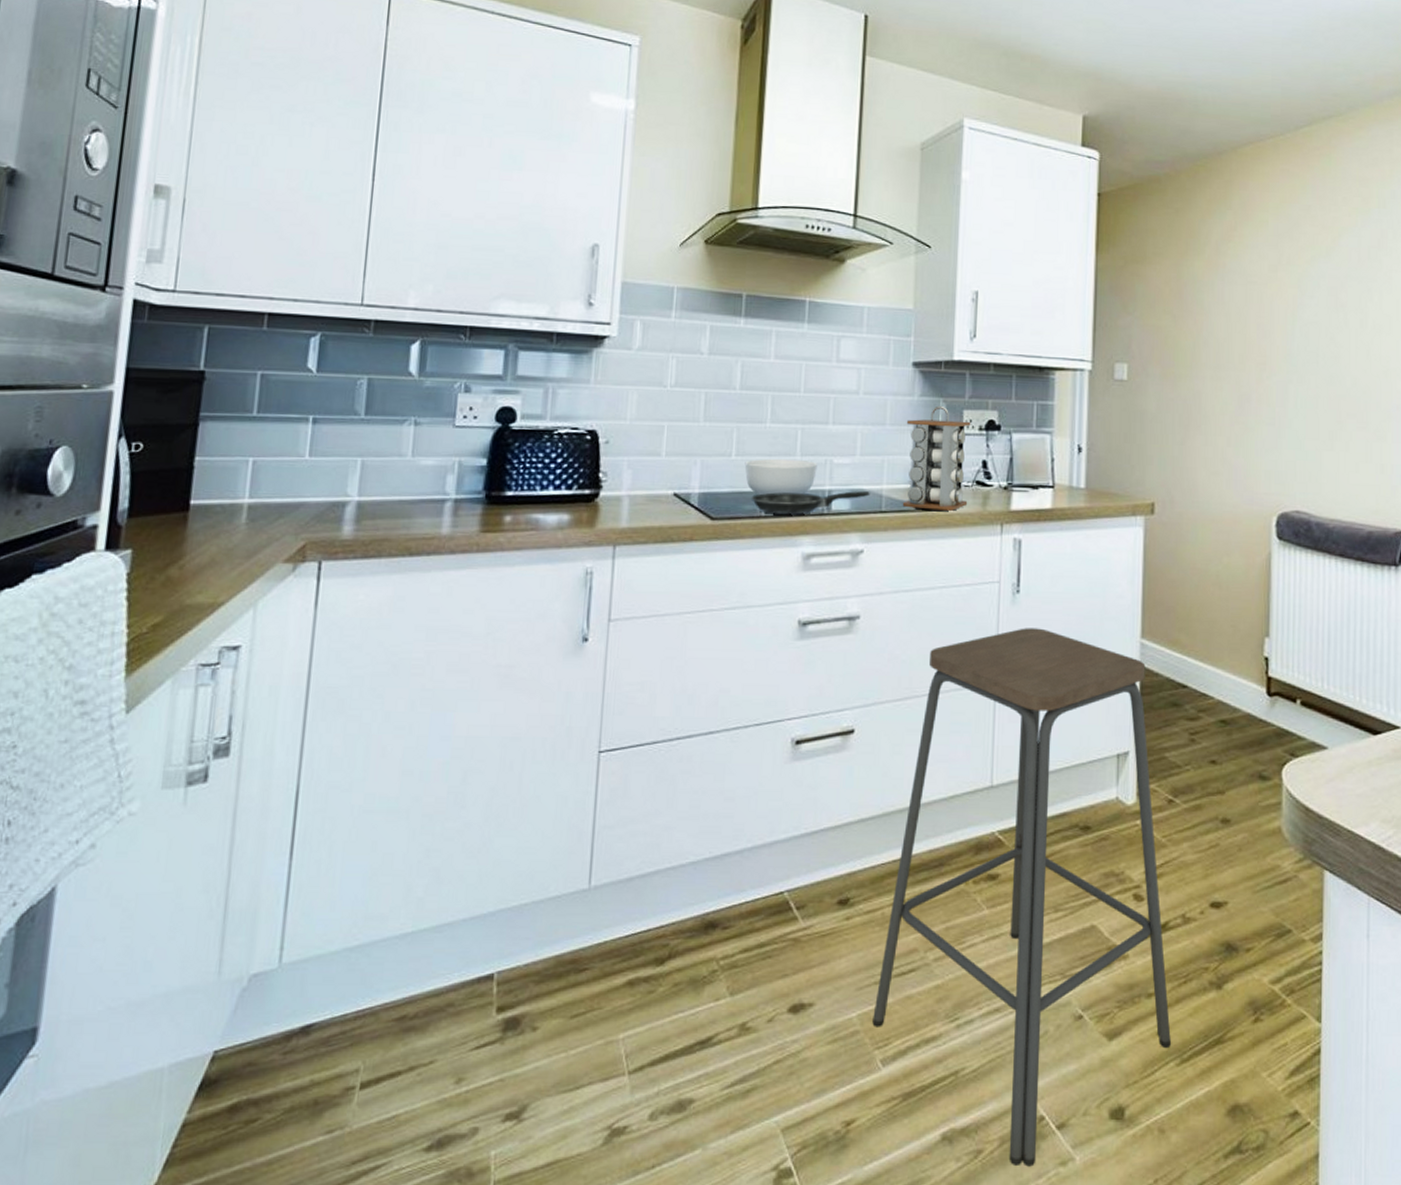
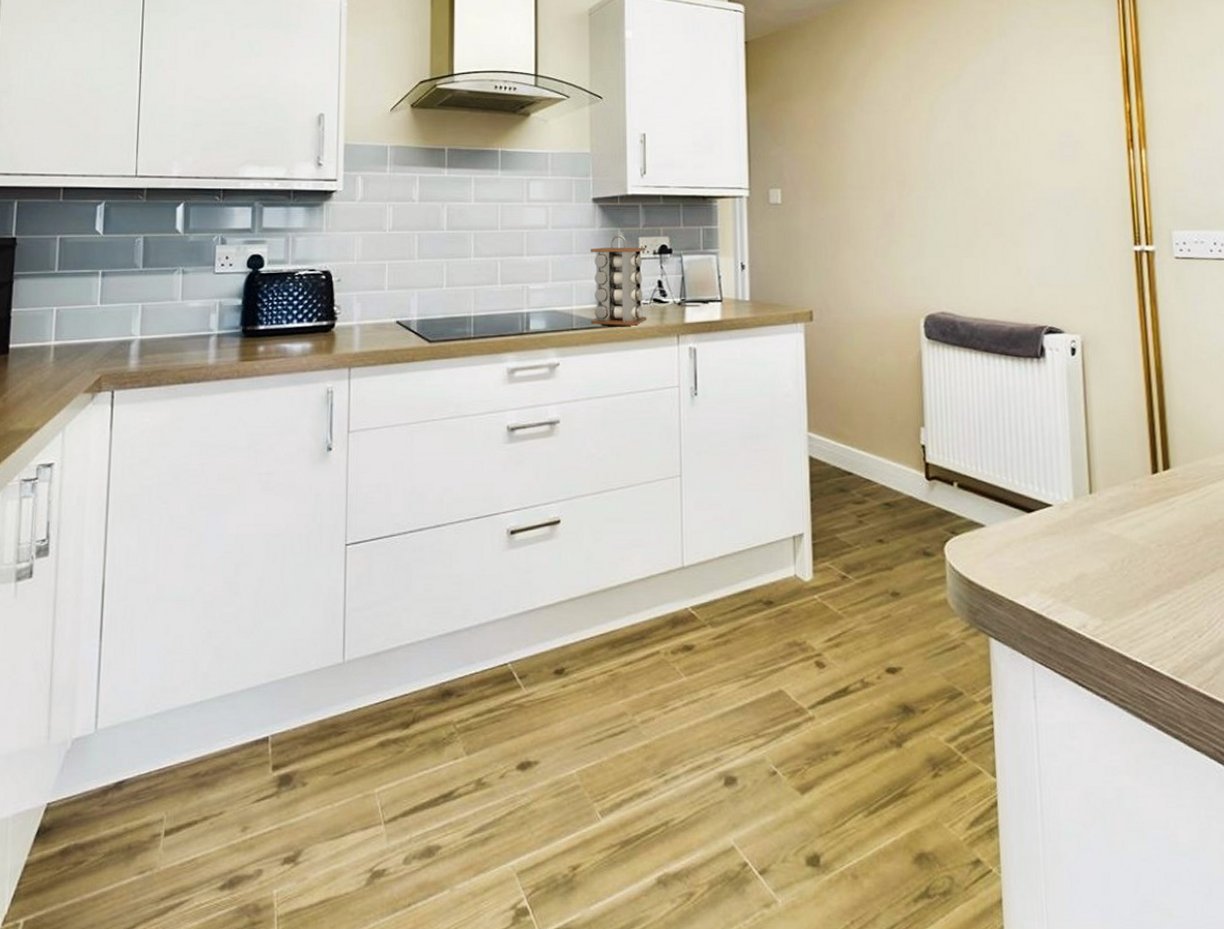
bowl: present [744,458,819,496] -> none [454,287,517,320]
frying pan: present [751,491,870,515] -> none [461,312,562,336]
bar stool: present [872,628,1171,1167] -> none [590,426,858,908]

